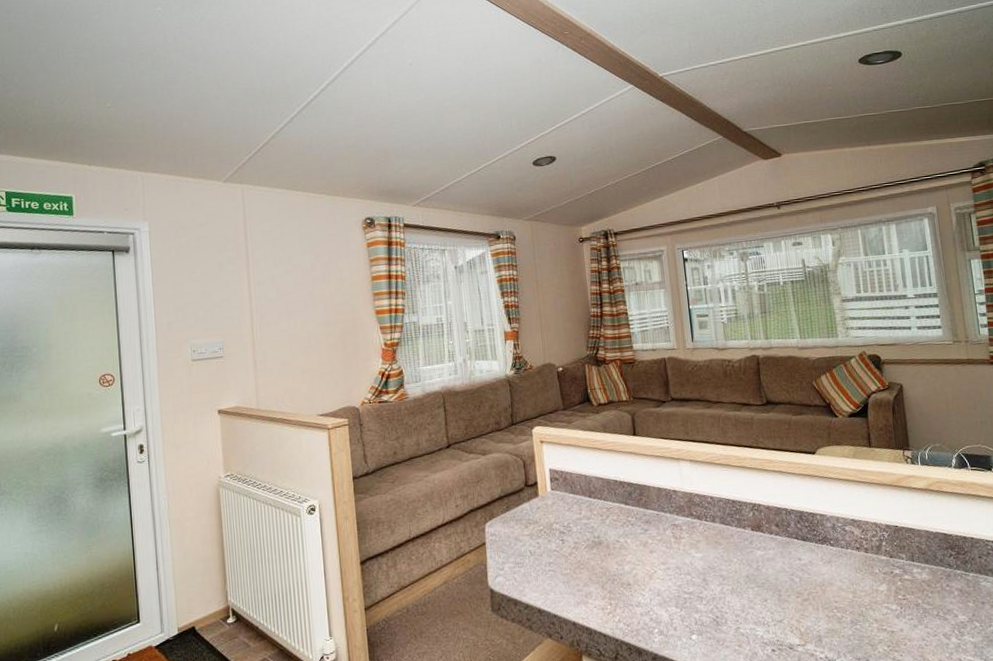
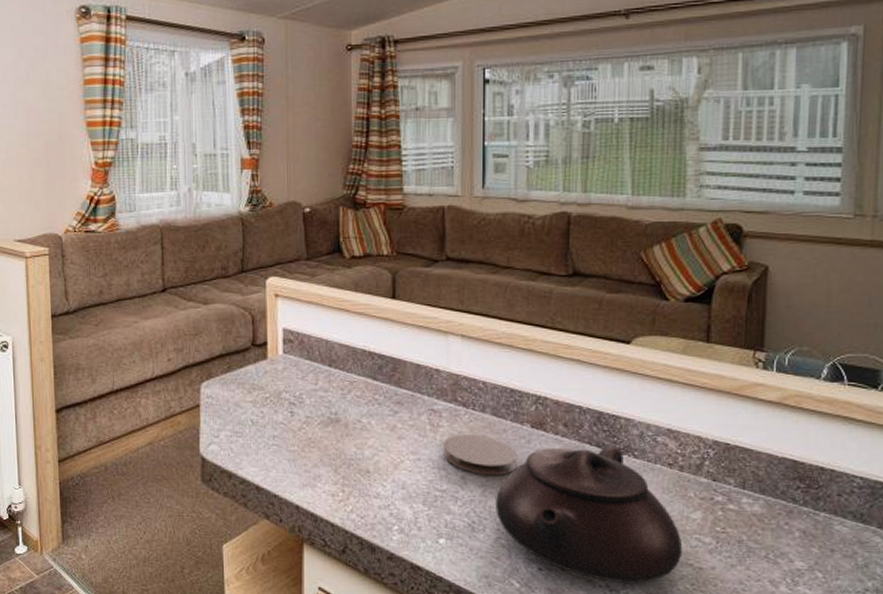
coaster: none [686,541,745,575] -> present [443,434,517,476]
teapot: none [732,538,878,654] -> present [496,445,683,584]

